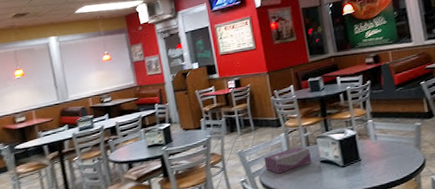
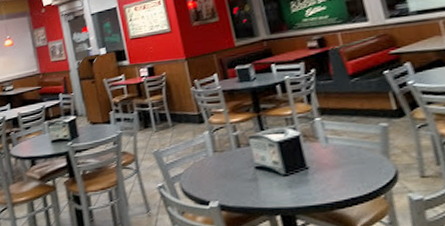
tissue box: present [264,146,311,174] -> none [184,147,244,181]

